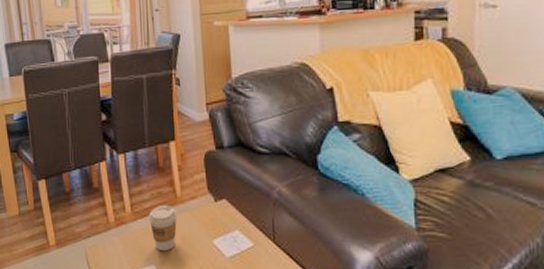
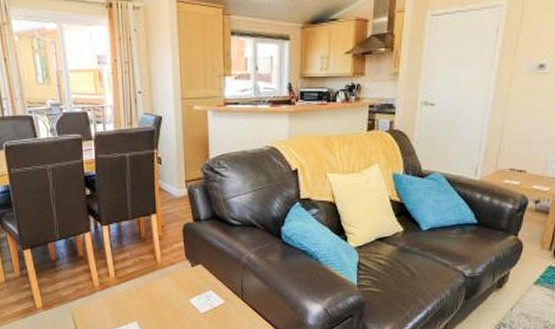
coffee cup: present [148,205,178,252] -> none [131,270,158,310]

